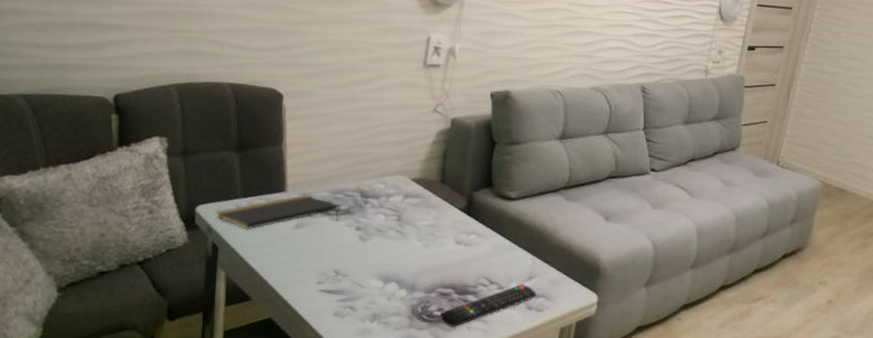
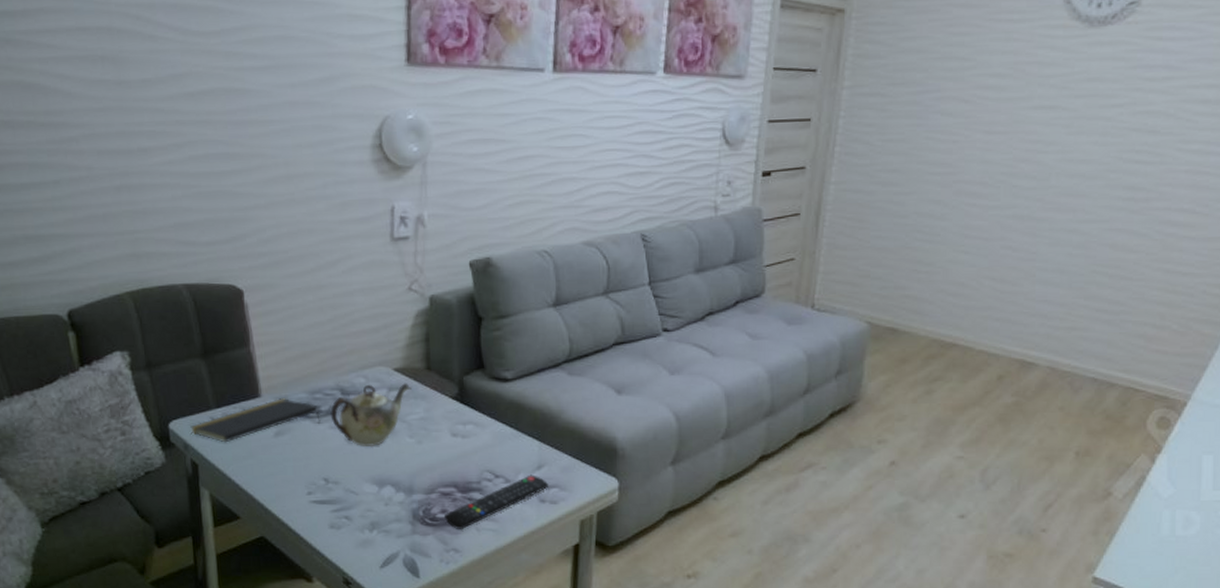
teapot: none [348,190,425,247] -> present [330,383,411,448]

